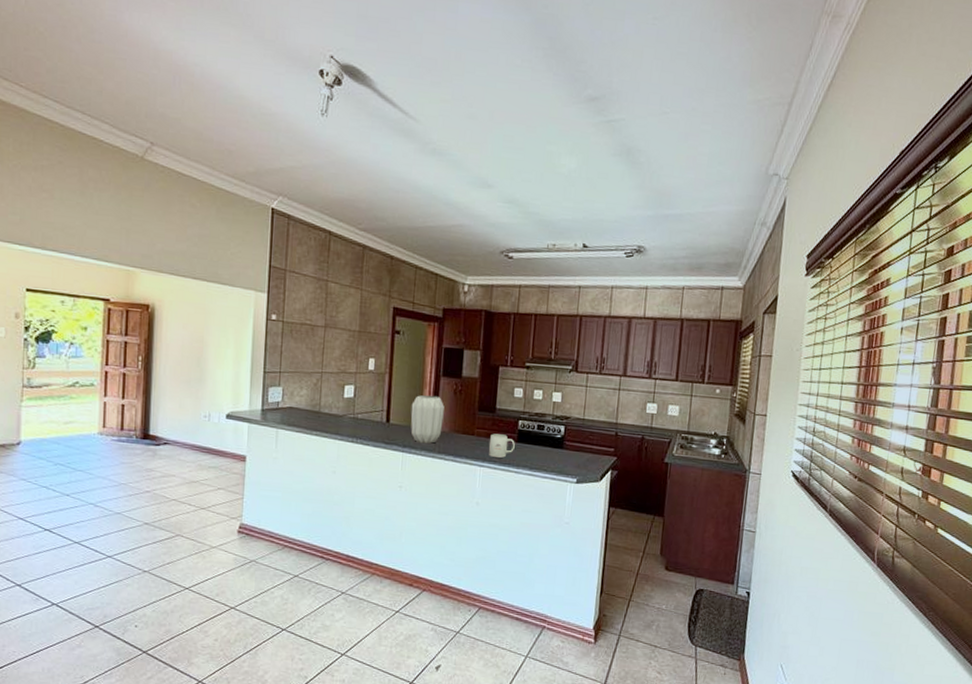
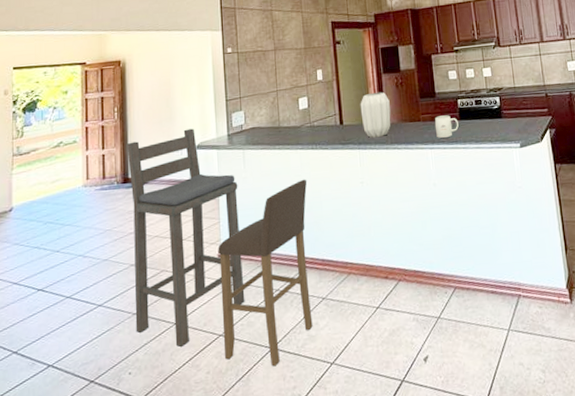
bar stool: none [145,394,267,612] -> present [126,128,245,348]
bar stool: none [234,471,342,647] -> present [218,179,313,367]

